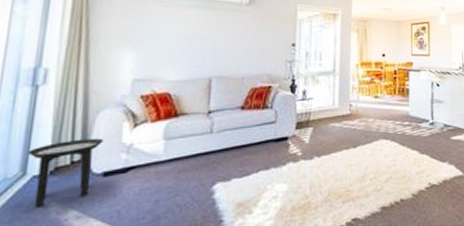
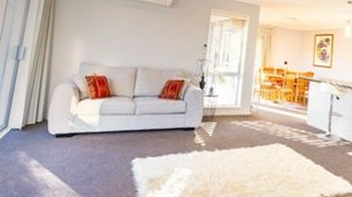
side table: present [27,138,104,207] -> none [9,105,58,153]

